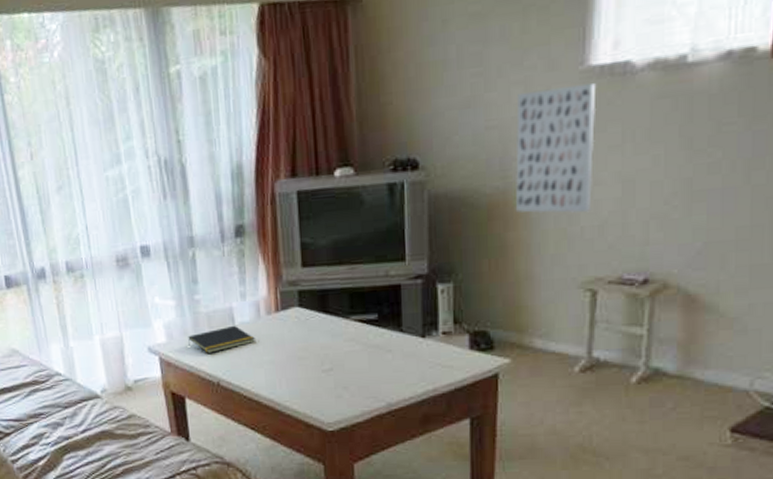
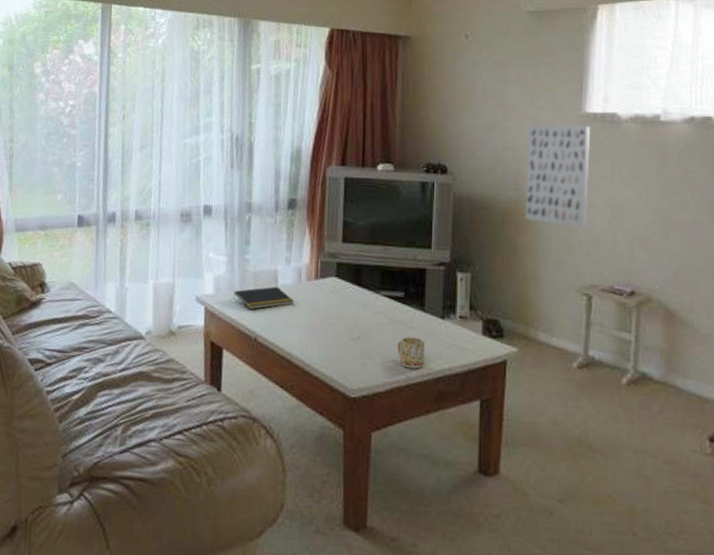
mug: none [374,361,407,394] -> present [397,337,426,369]

